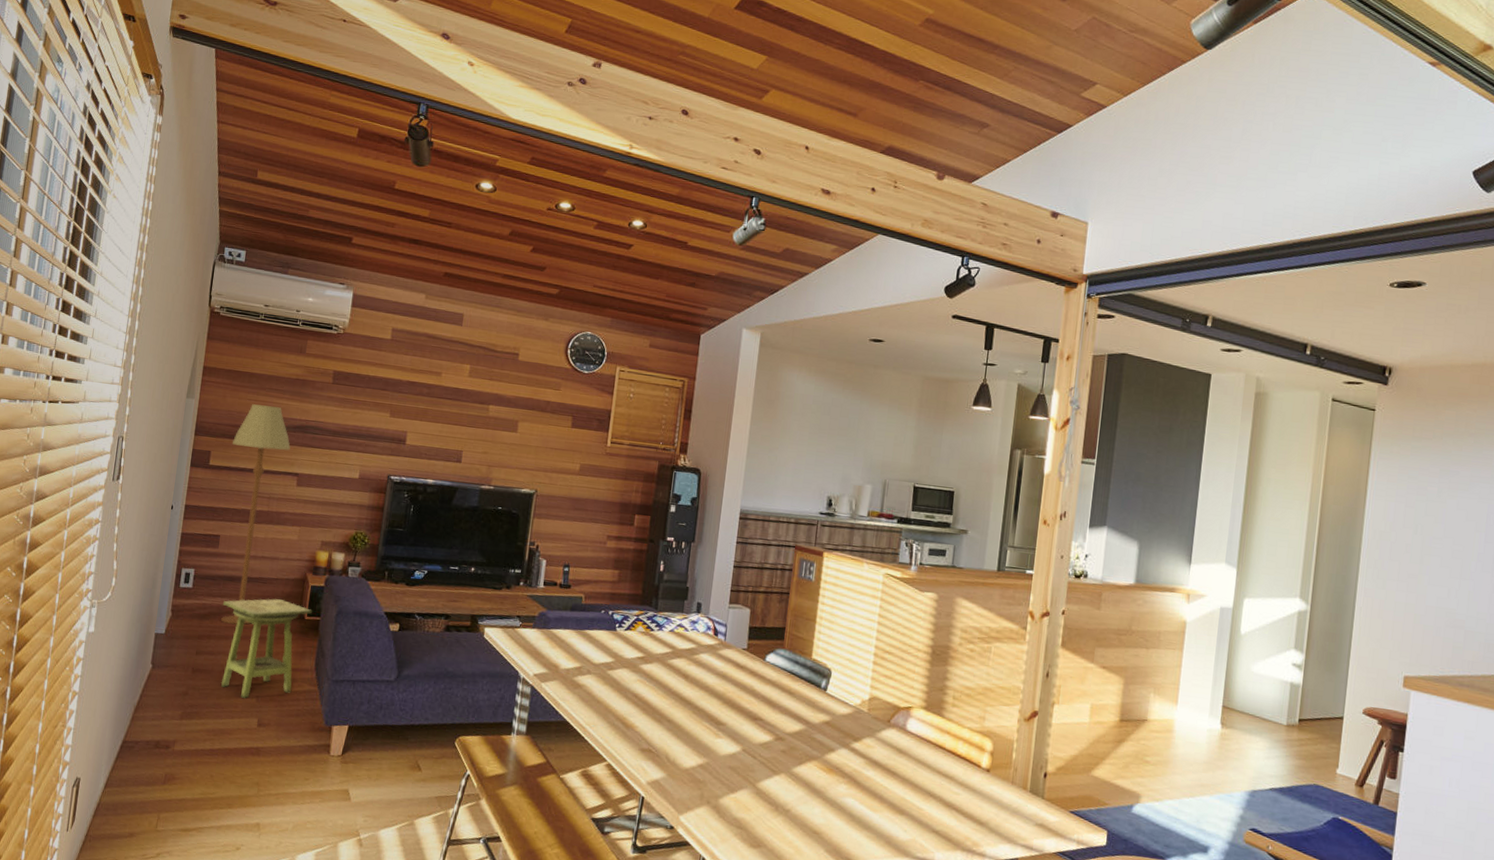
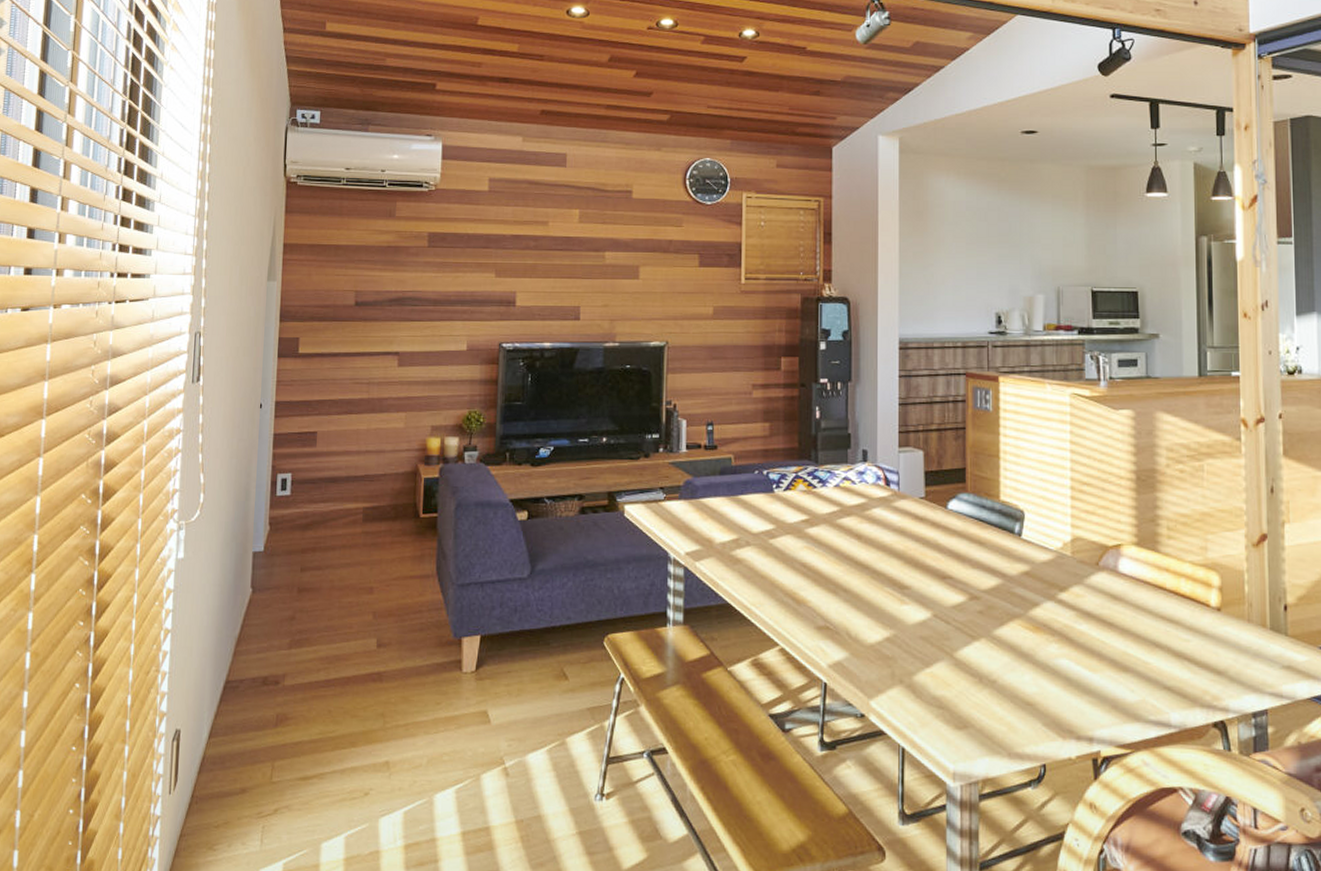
floor lamp: present [220,404,291,625] -> none [323,280,387,533]
side table: present [220,598,312,698] -> none [326,496,428,616]

